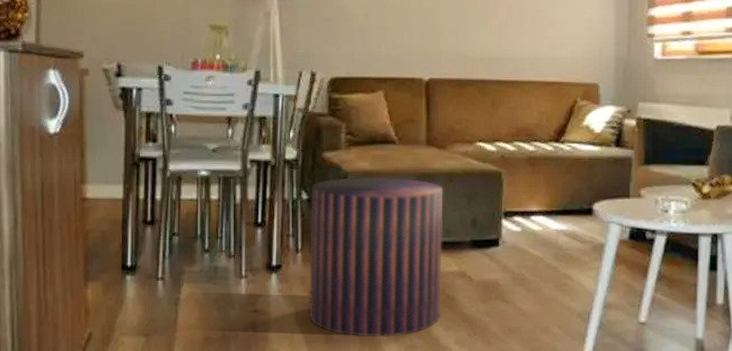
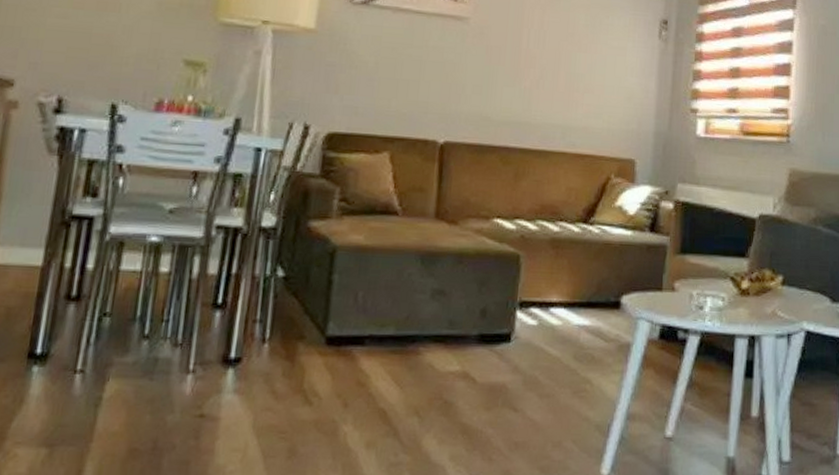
stool: present [308,176,444,338] -> none [269,252,451,452]

